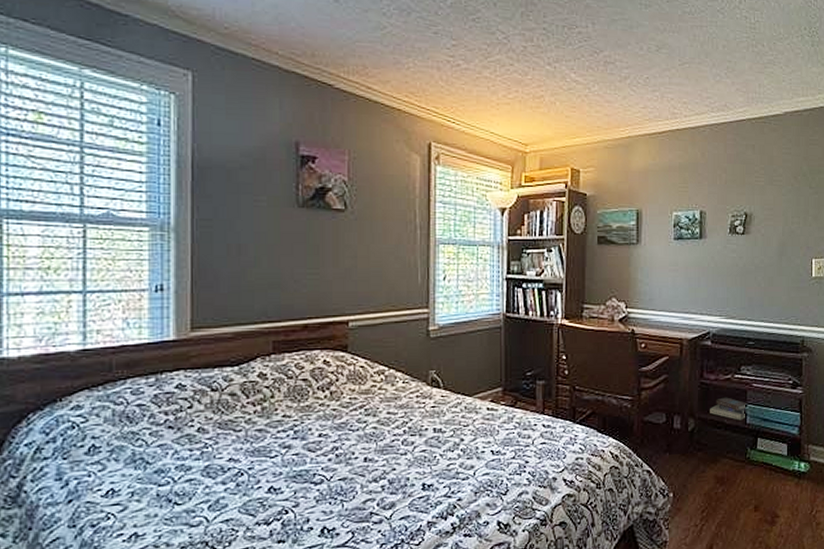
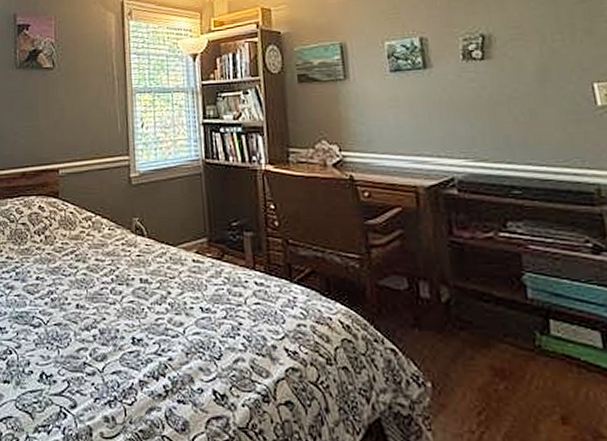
books: present [710,397,748,421] -> none [469,261,528,293]

